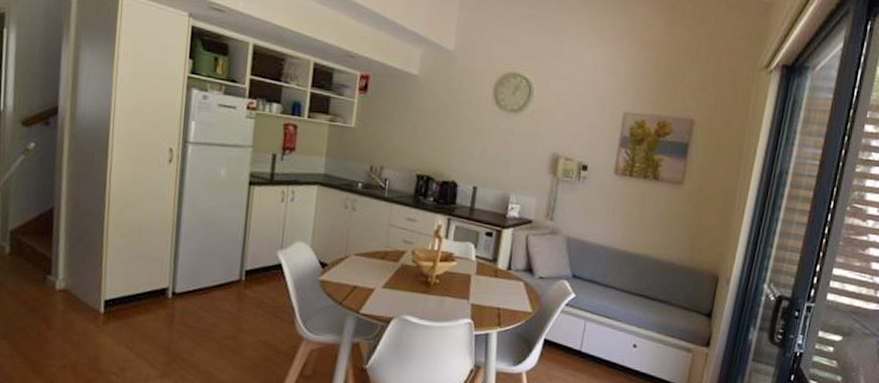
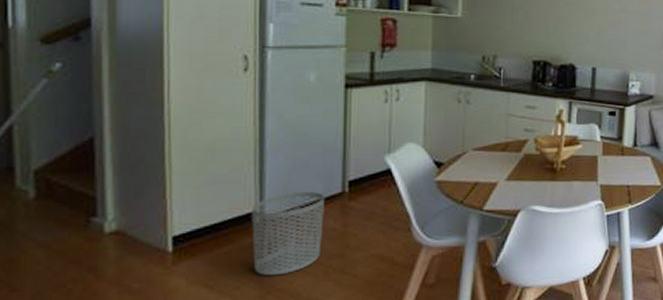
waste bin: none [164,274,225,347] -> present [252,191,324,276]

